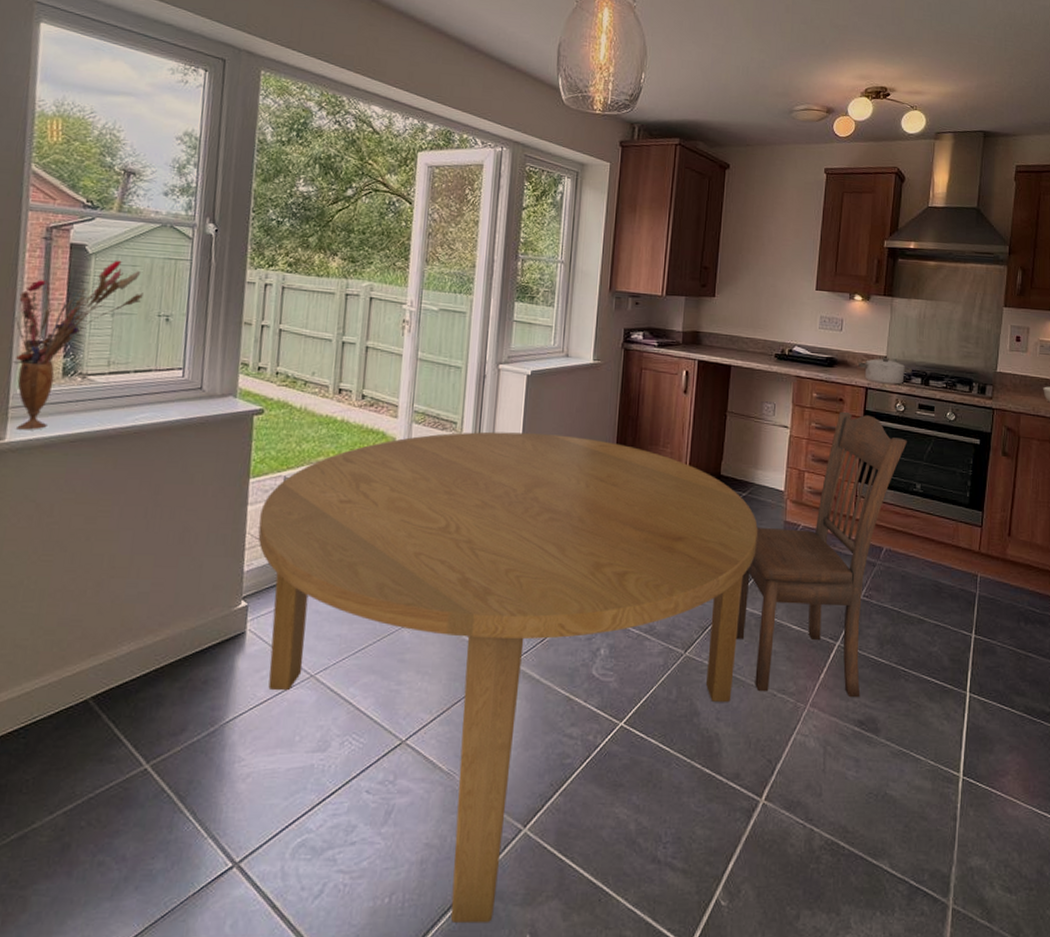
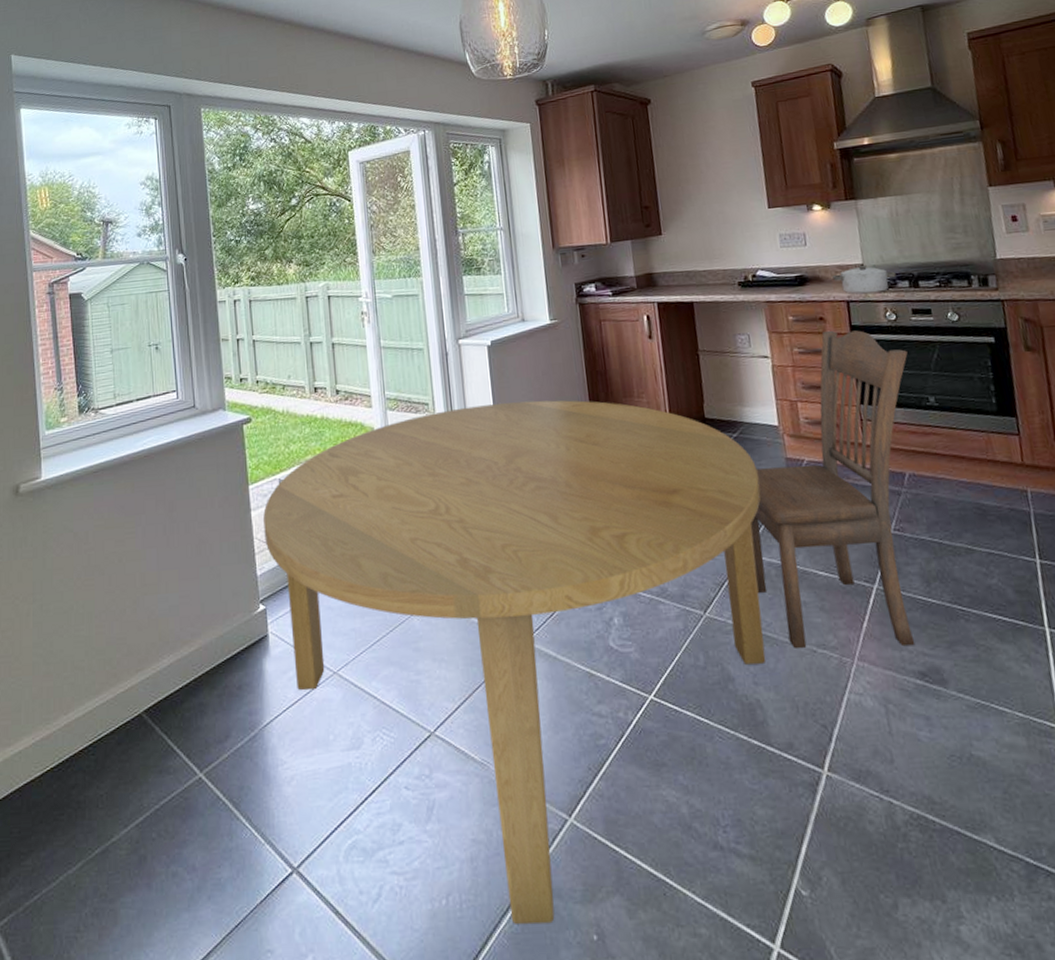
bouquet: present [12,260,143,430] -> none [34,301,134,468]

